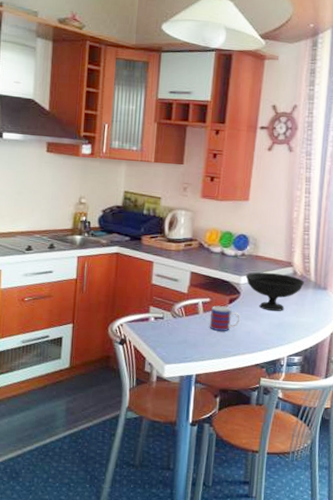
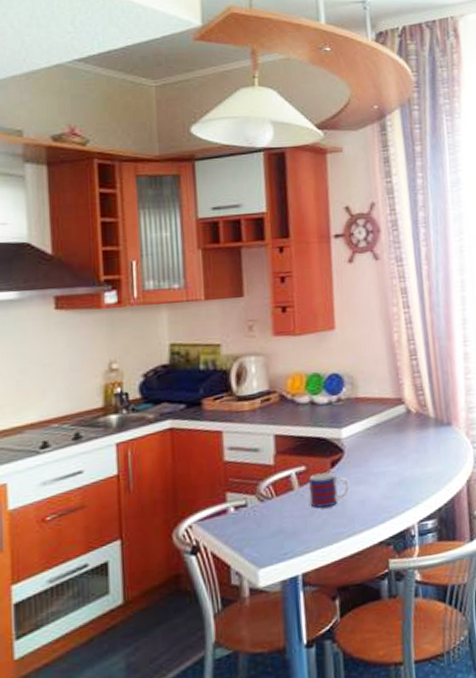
bowl: present [245,272,304,311] -> none [346,415,422,467]

